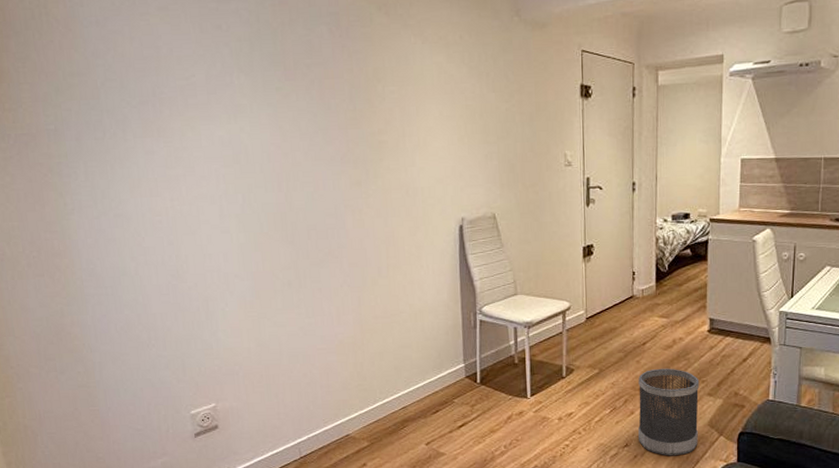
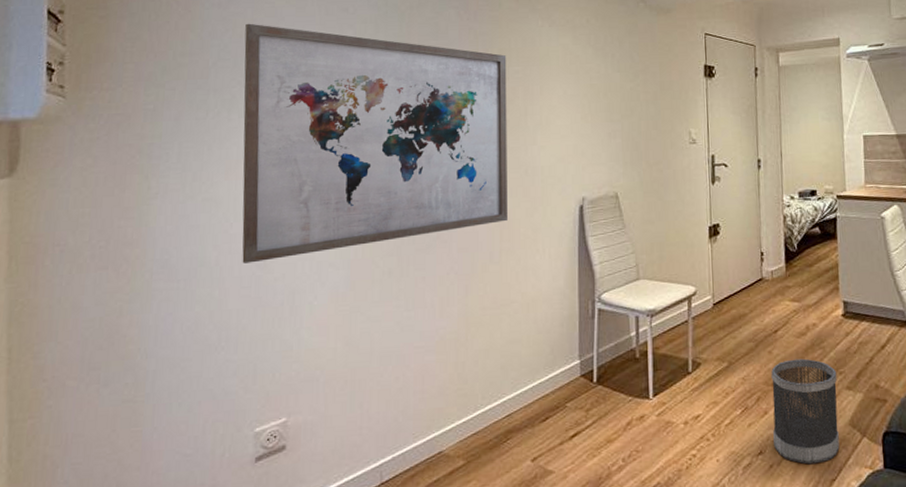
wall art: none [125,42,392,274] -> present [242,23,507,264]

